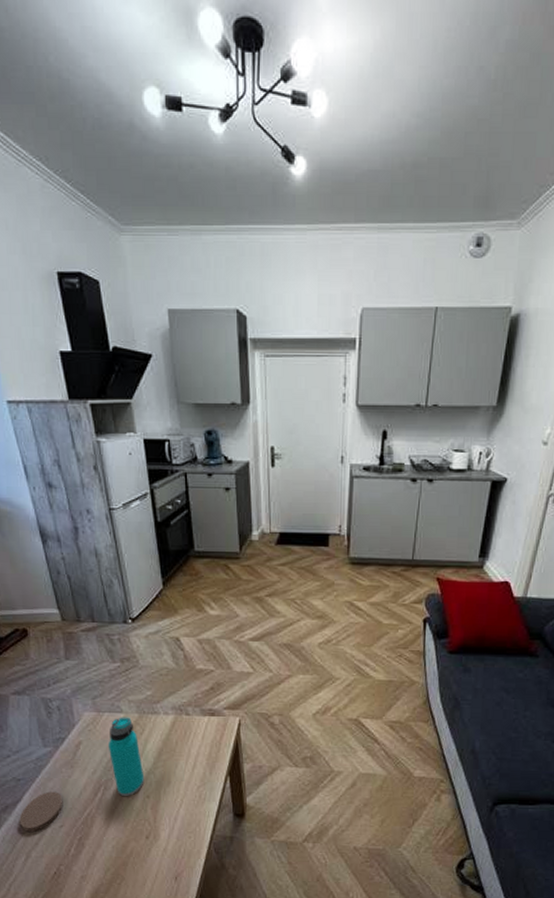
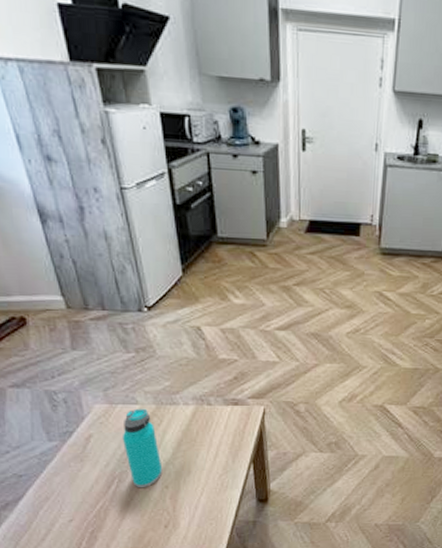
coaster: present [19,791,63,832] -> none [22,486,73,528]

